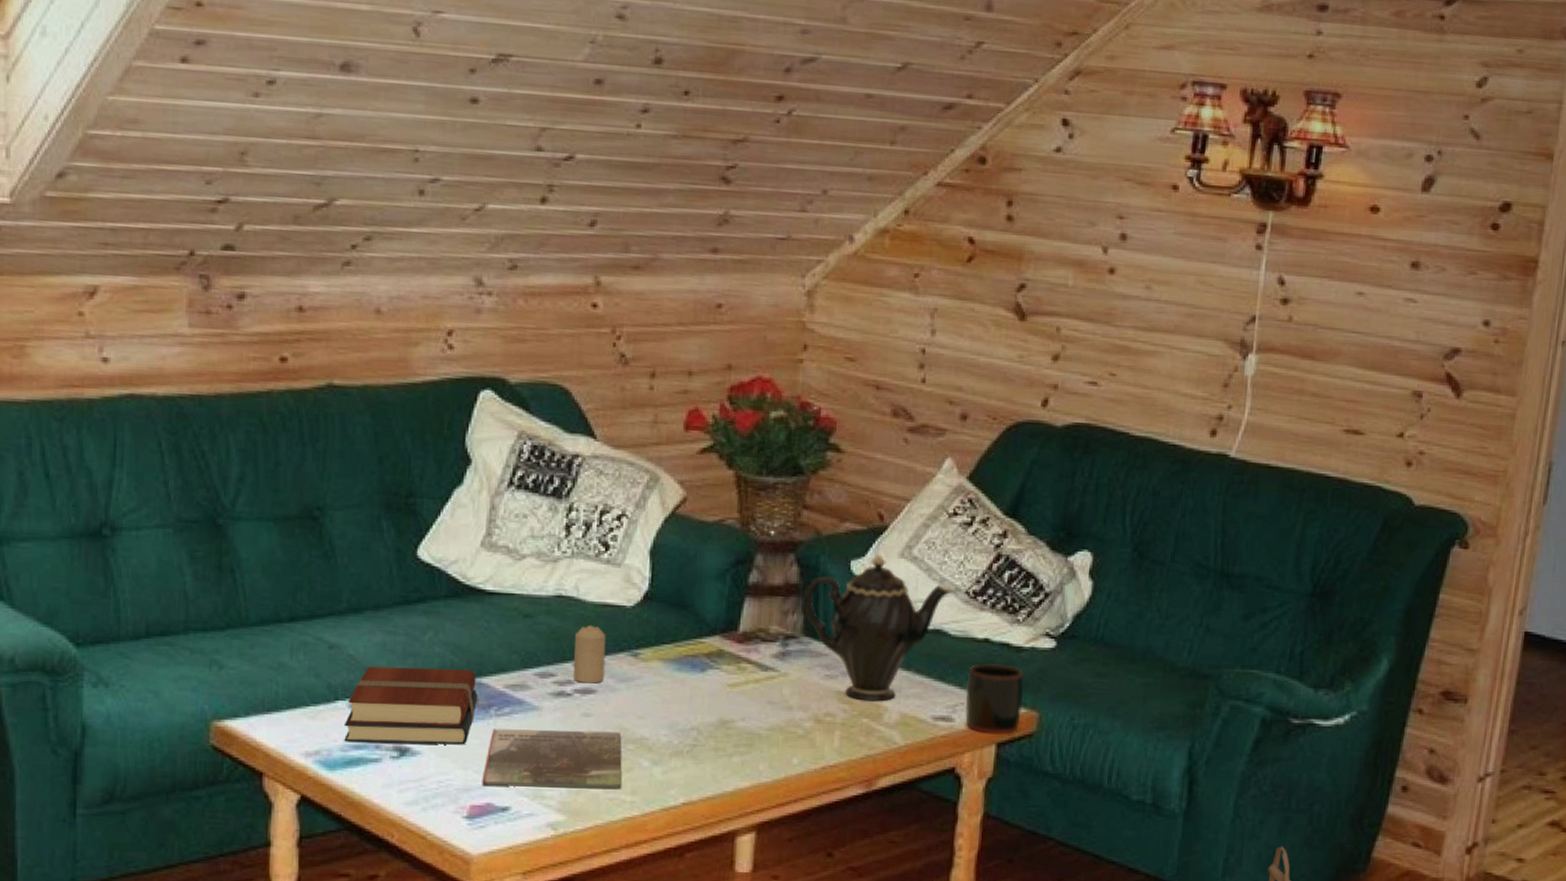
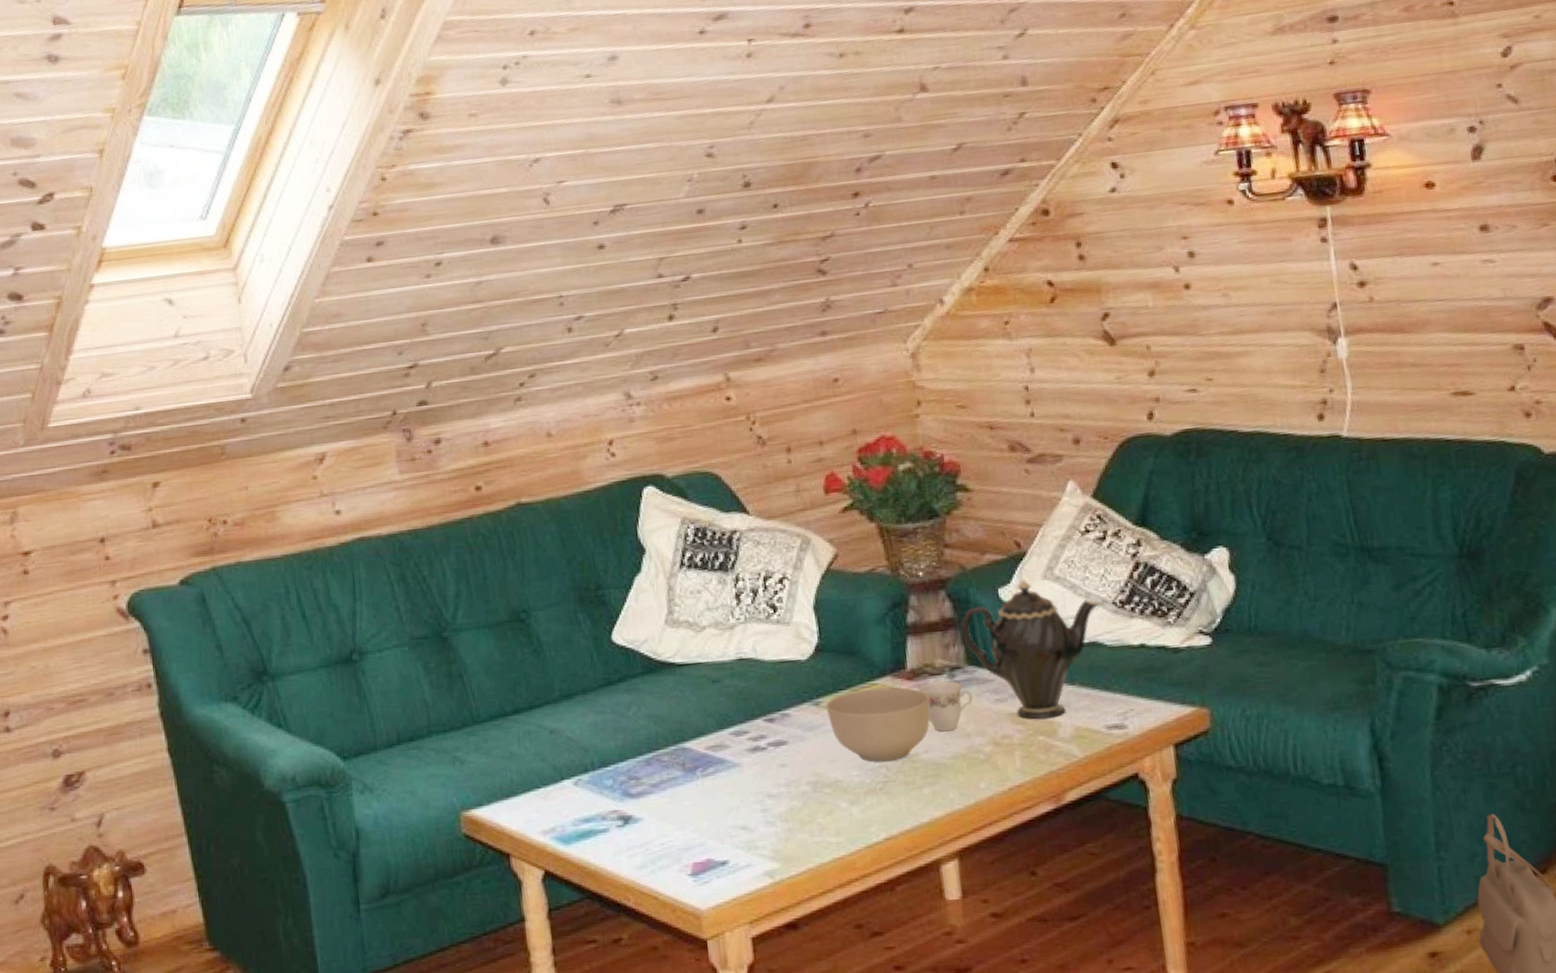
books: present [344,666,478,745] -> none [573,737,685,817]
magazine: present [482,729,622,789] -> none [699,778,826,843]
candle: present [573,624,606,684] -> none [759,681,793,736]
bowl: none [644,646,758,725] -> present [825,687,931,762]
teacup: none [747,648,803,702] -> present [918,681,973,732]
mug: present [964,663,1025,735] -> none [1131,666,1193,736]

